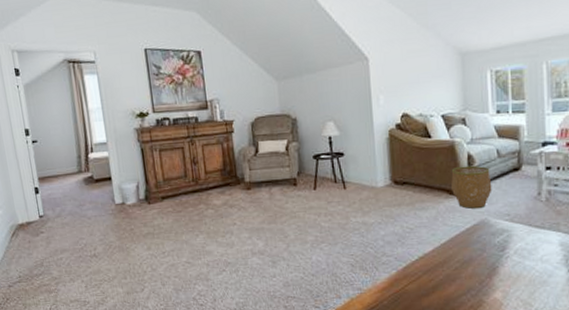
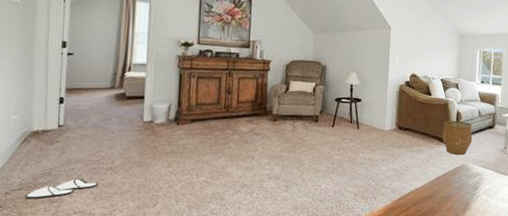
slippers: none [25,267,87,291] -> present [25,178,99,199]

